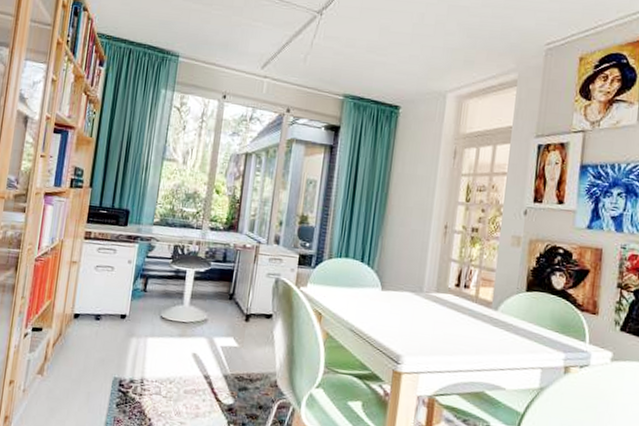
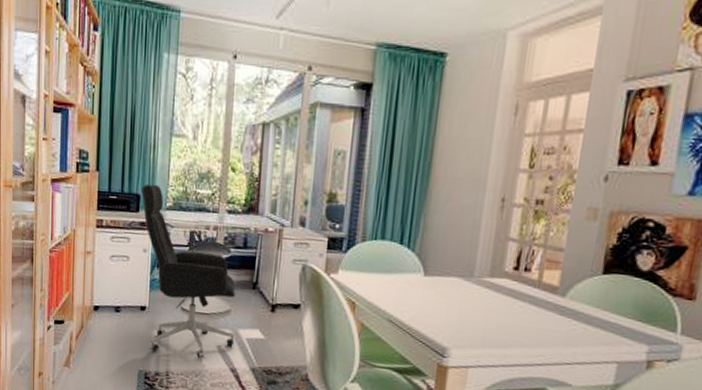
office chair: none [126,201,214,366] -> present [141,184,236,358]

